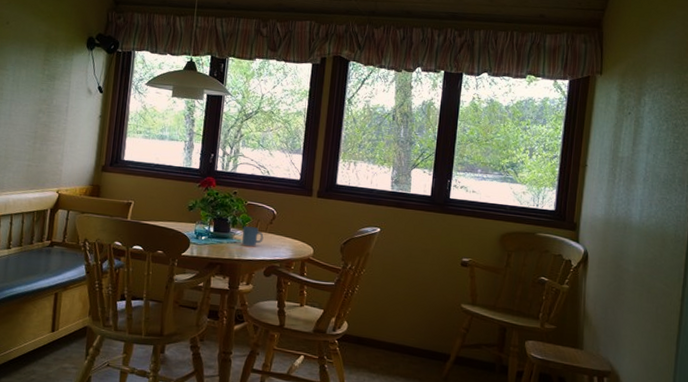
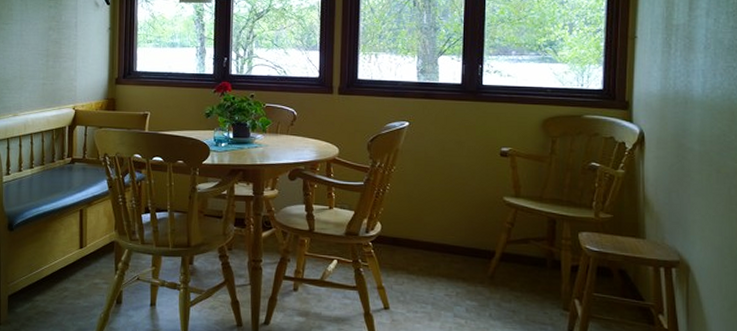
mug: present [242,225,264,248] -> none [262,129,285,152]

